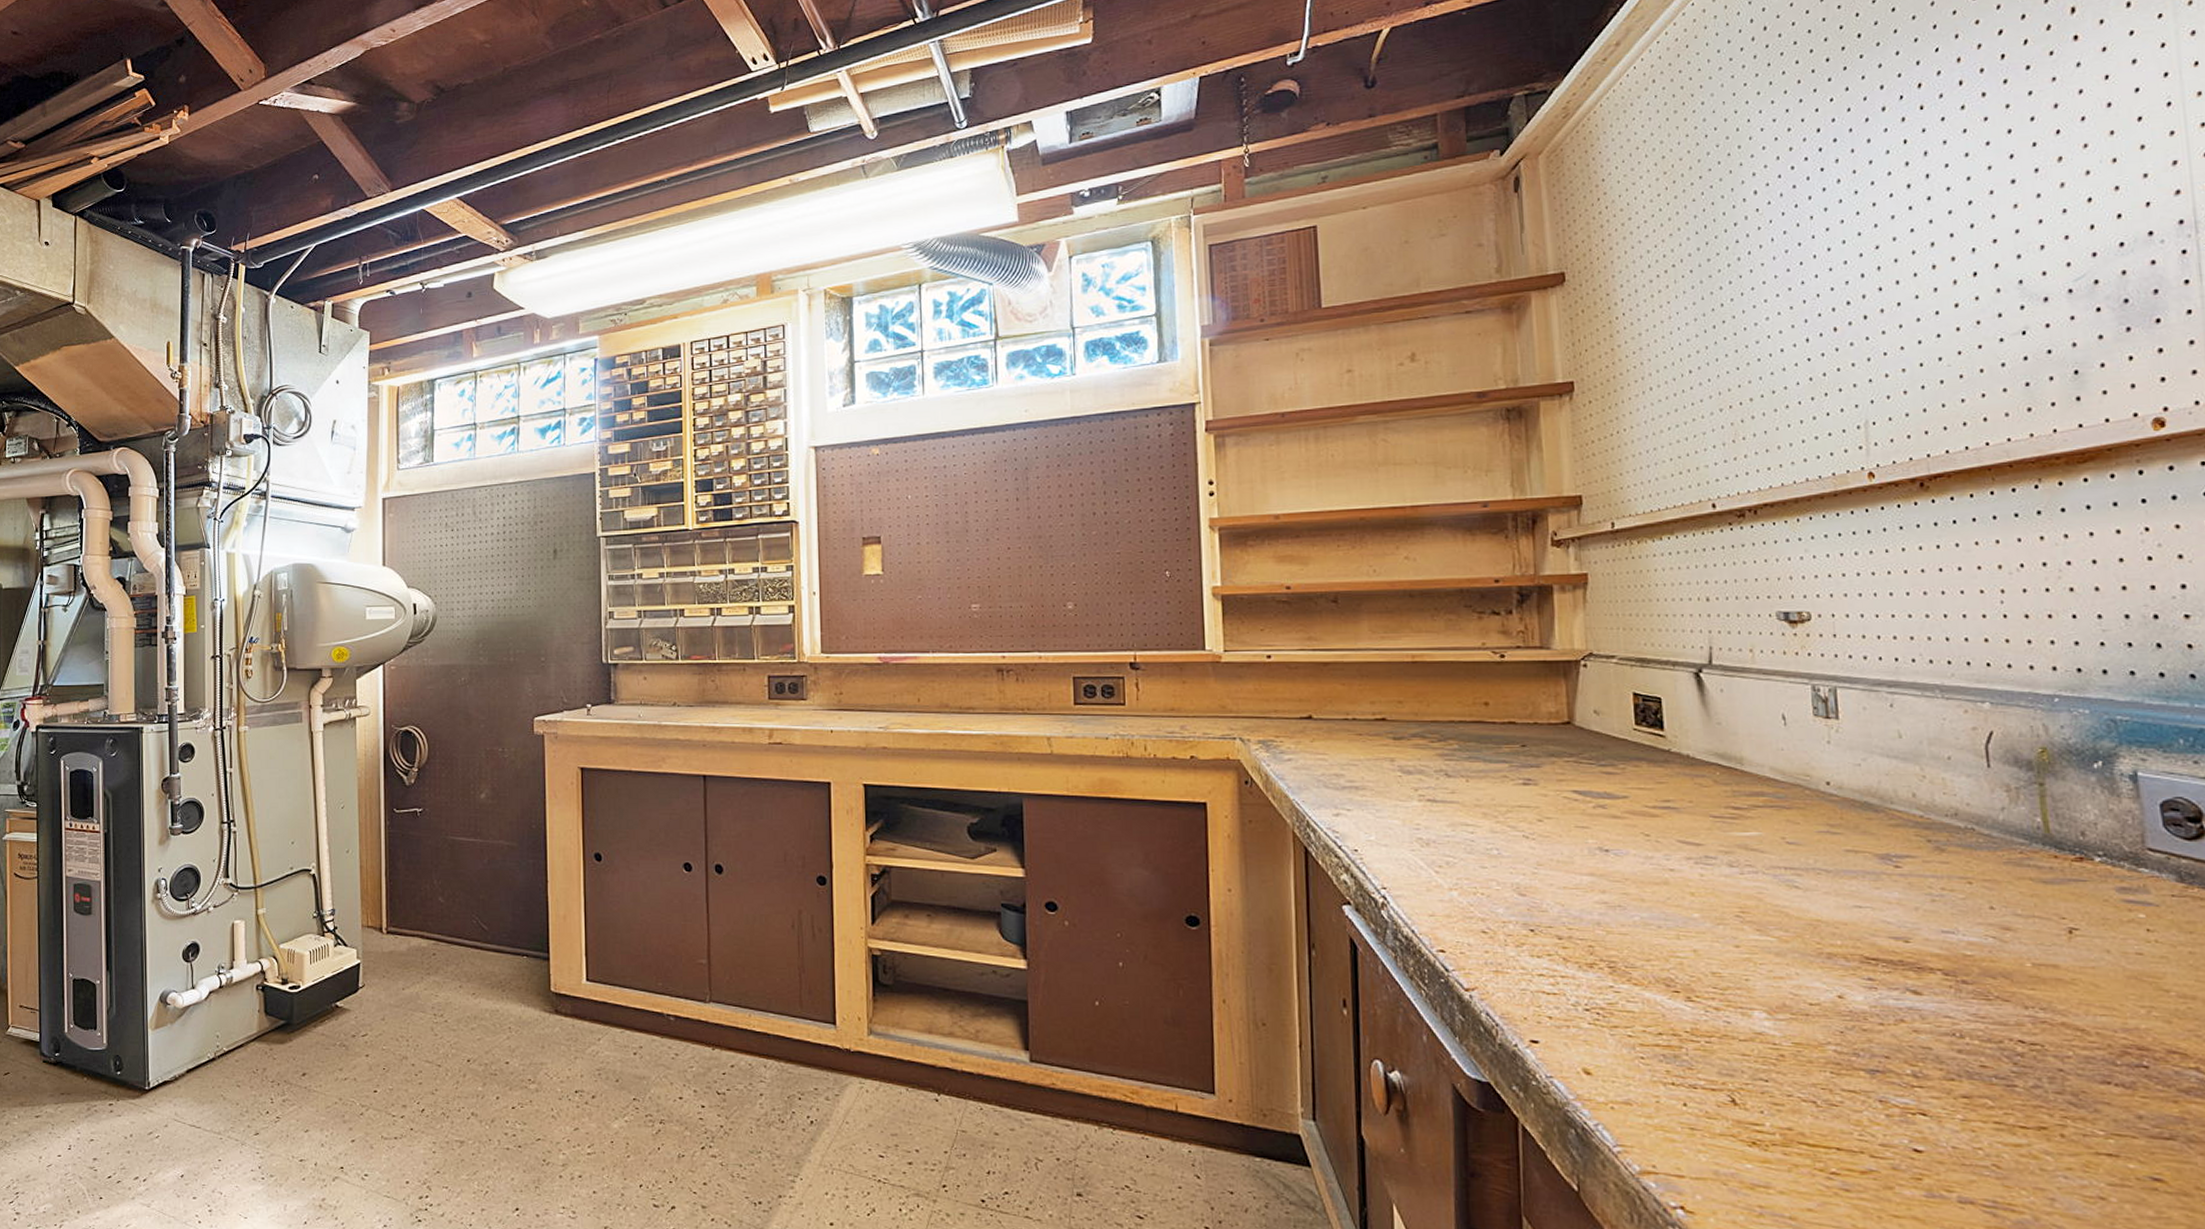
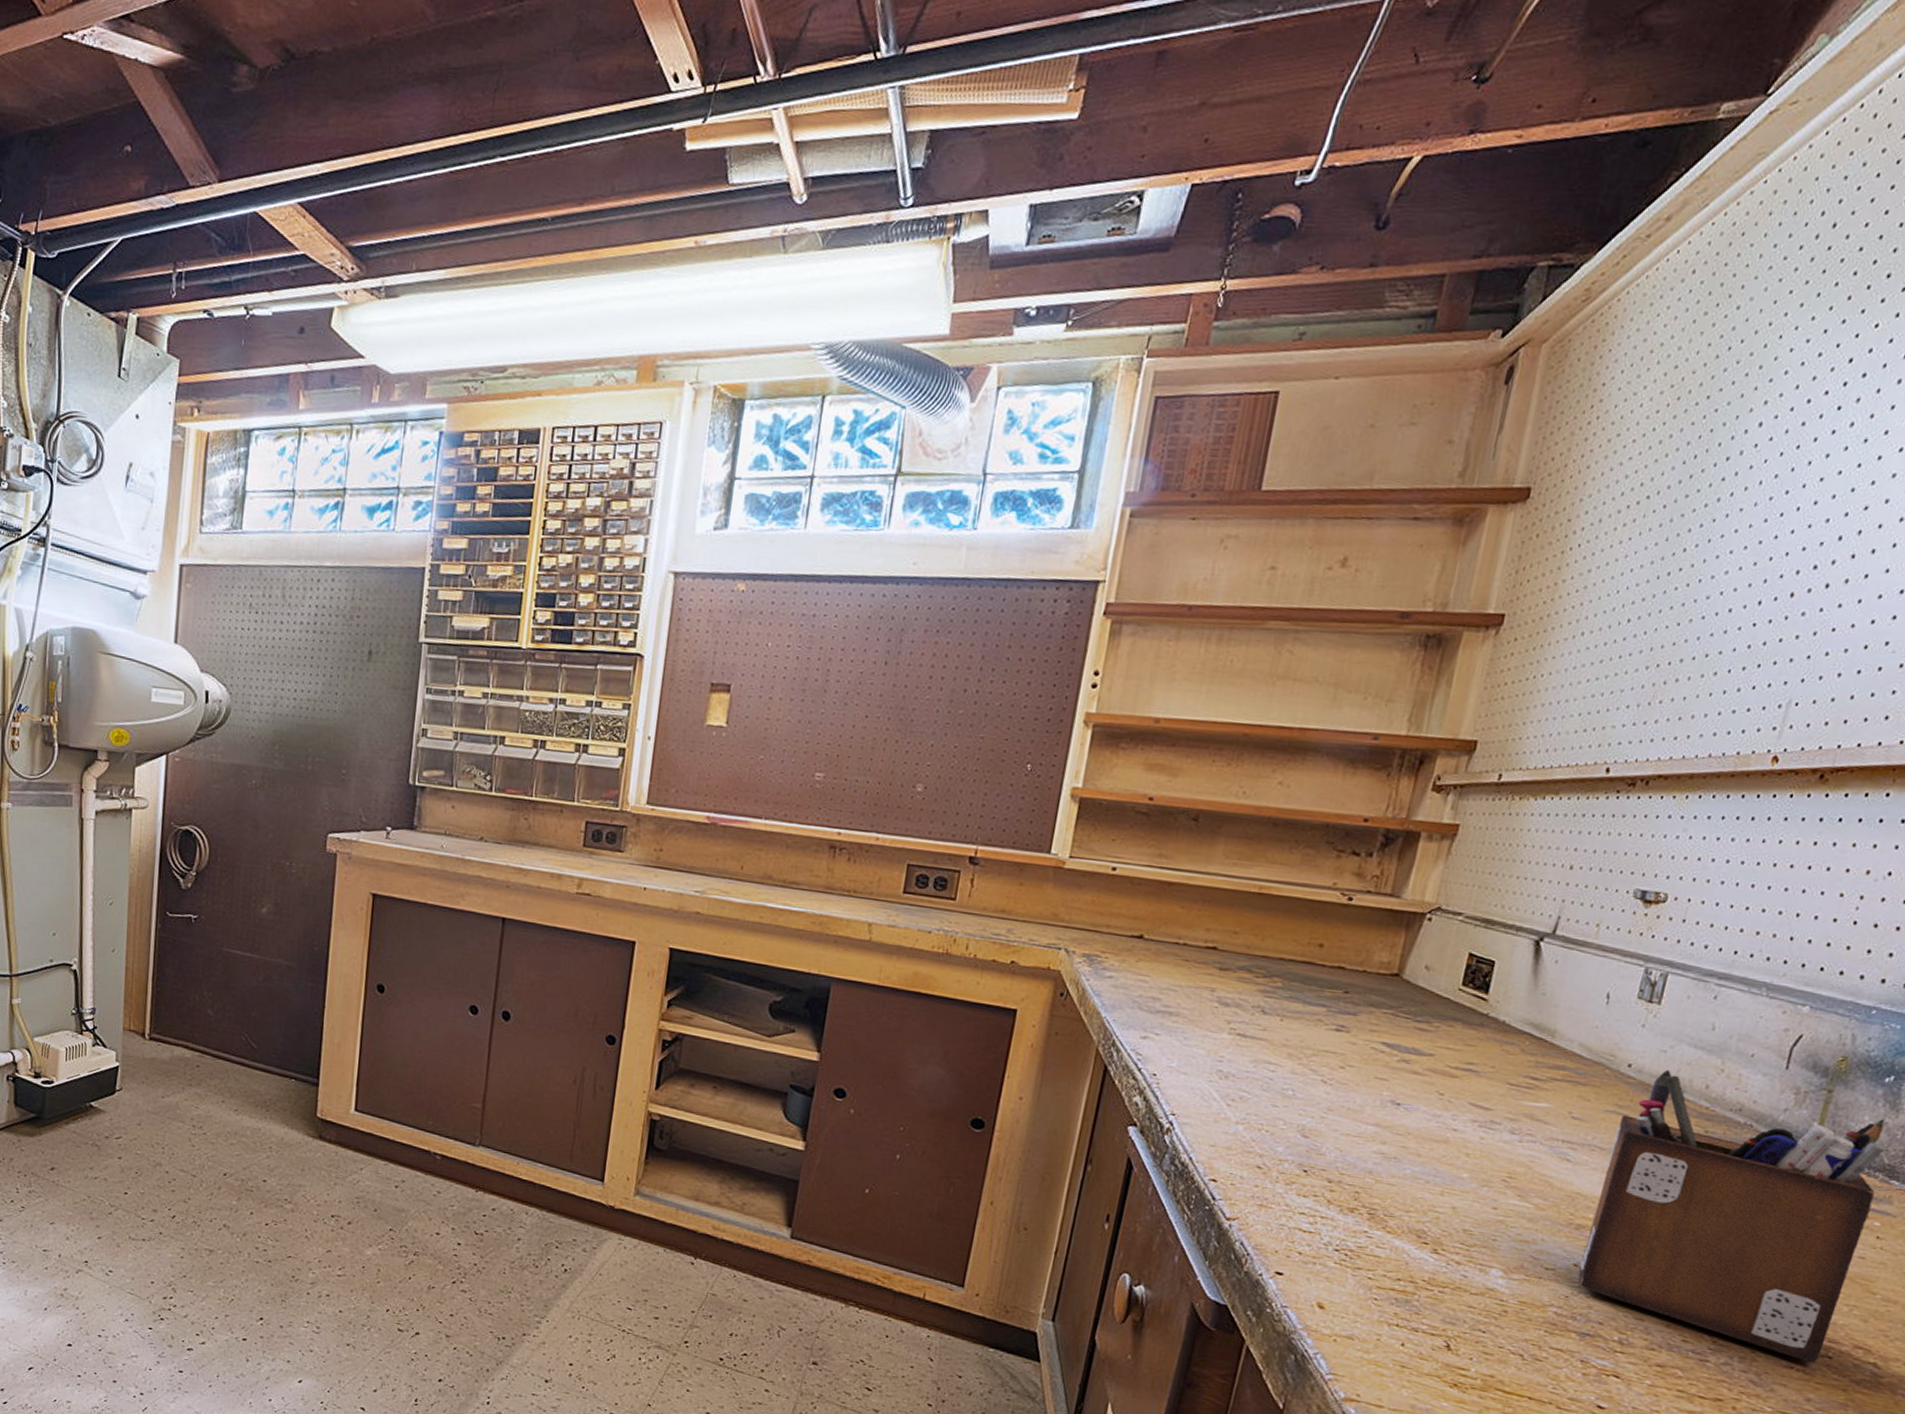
desk organizer: none [1836,783,2135,1075] -> present [1578,1069,1885,1363]

